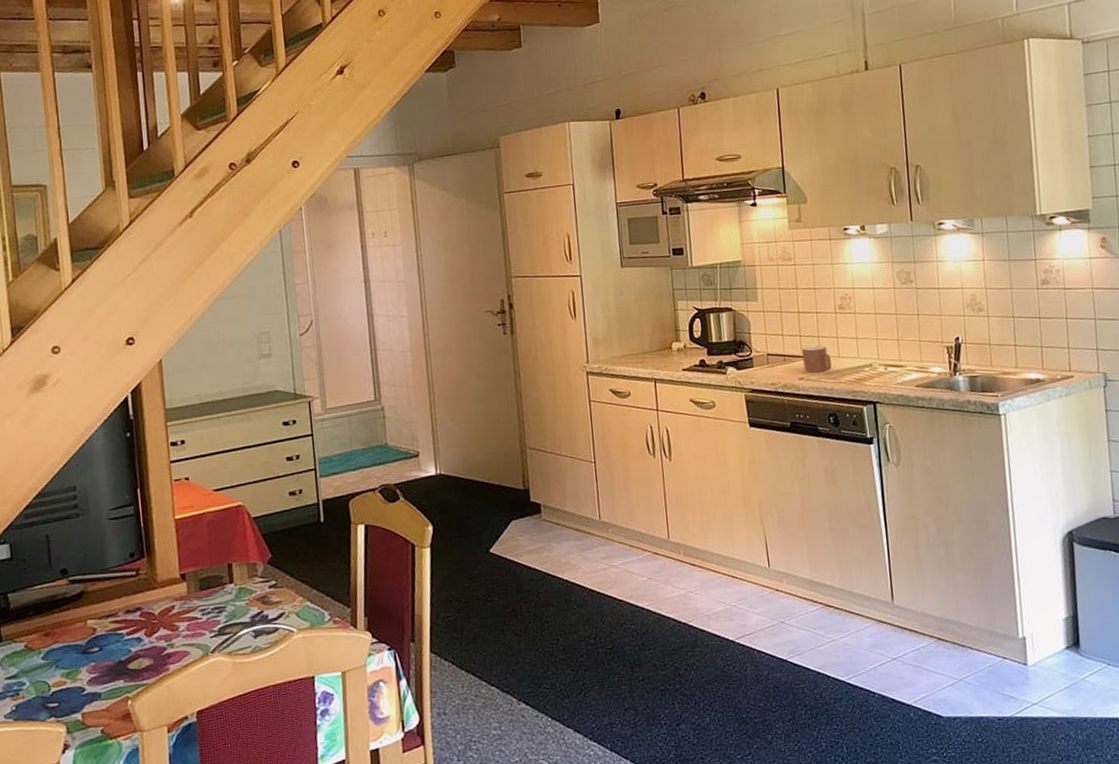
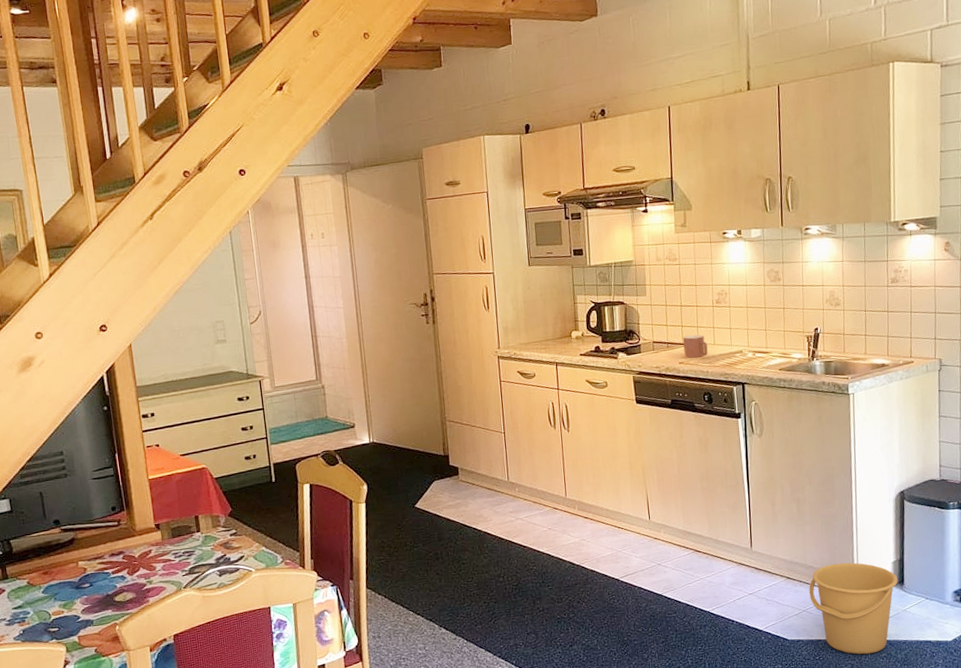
bucket: none [964,619,1073,736] -> present [809,562,898,655]

